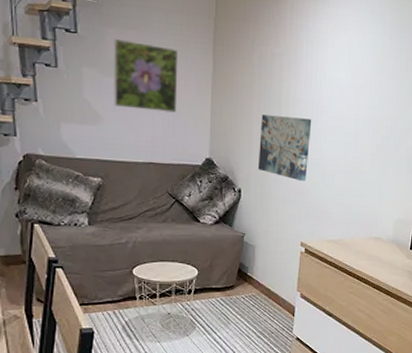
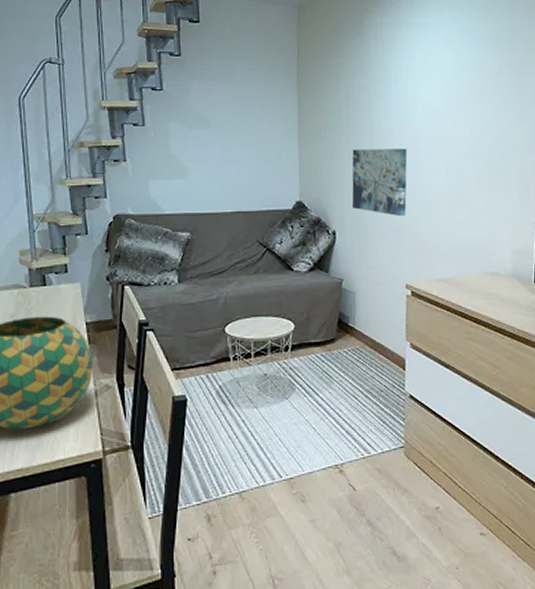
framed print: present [112,38,179,114] -> none [198,90,264,159]

